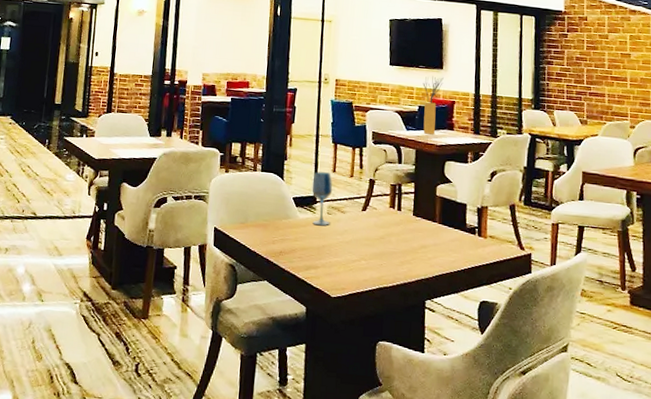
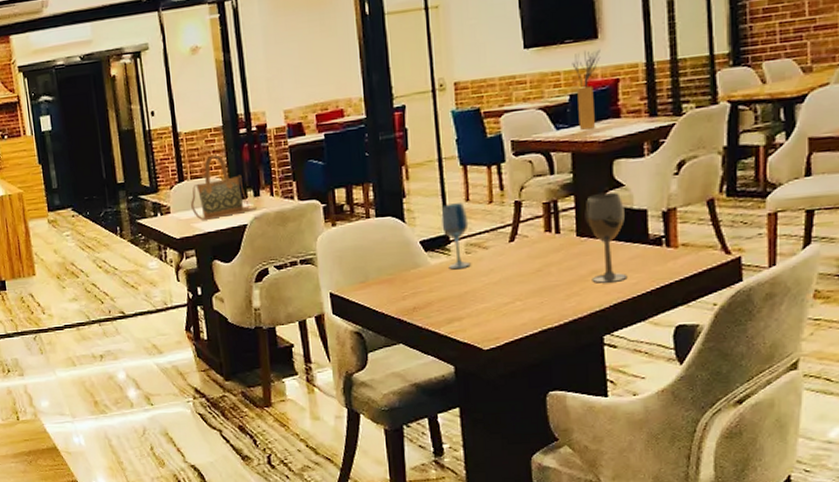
handbag: none [113,97,168,149] -> present [191,155,258,221]
wine glass: none [421,185,450,258] -> present [585,192,628,283]

